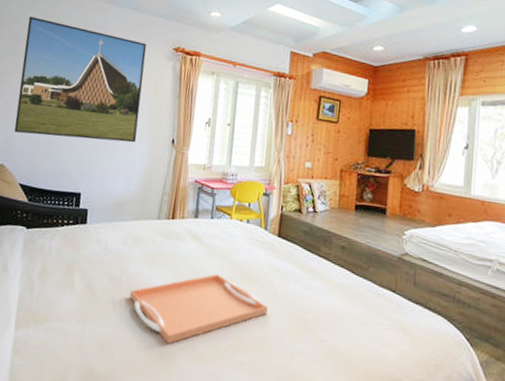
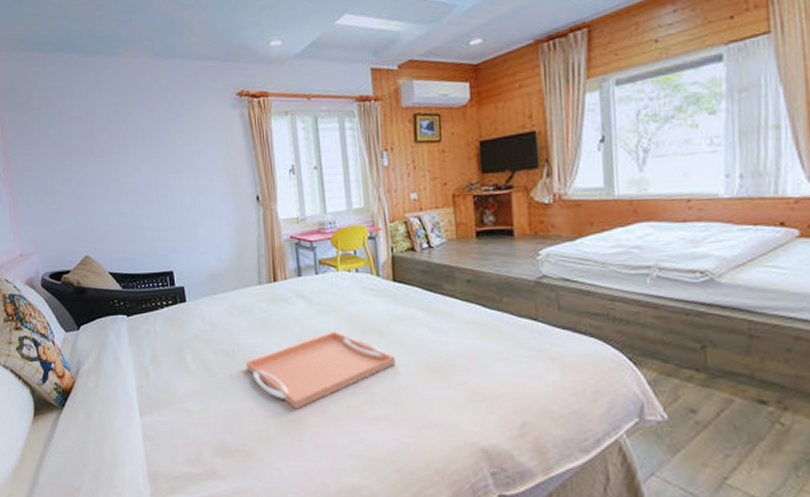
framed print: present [14,16,147,143] -> none [75,90,218,221]

